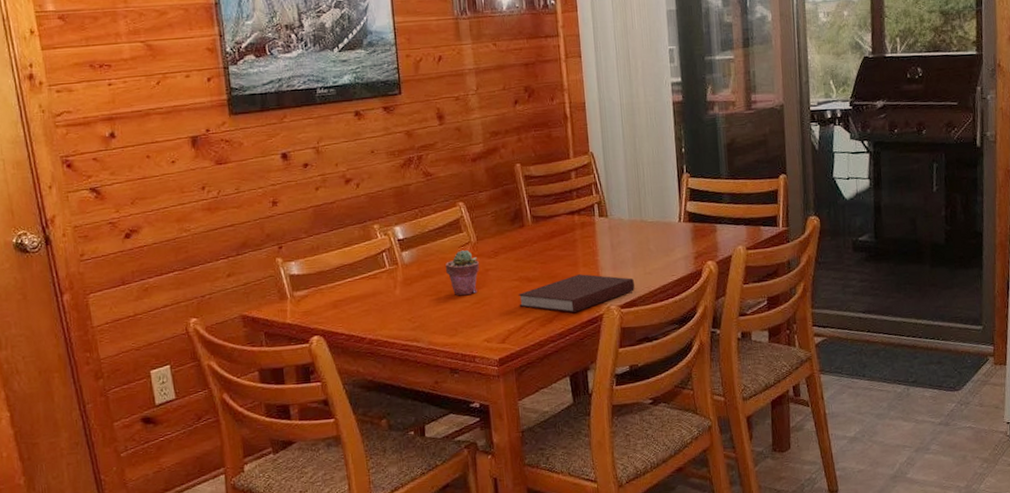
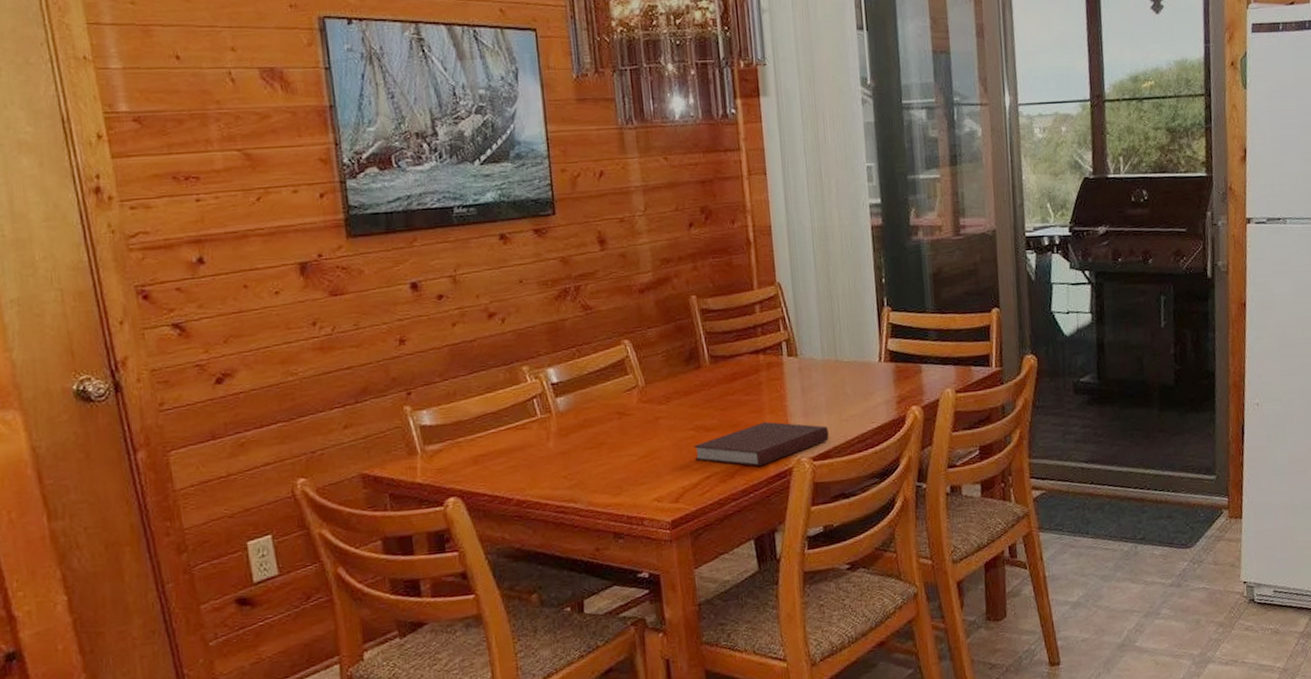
potted succulent: present [445,249,479,296] -> none [607,394,648,449]

